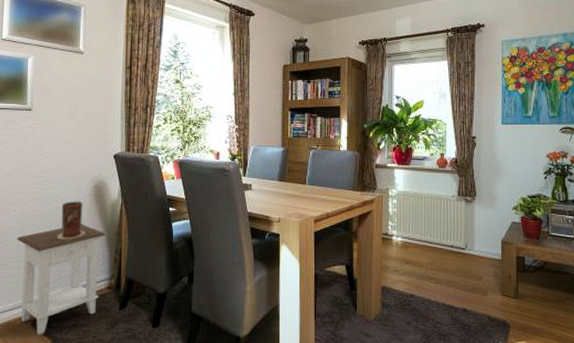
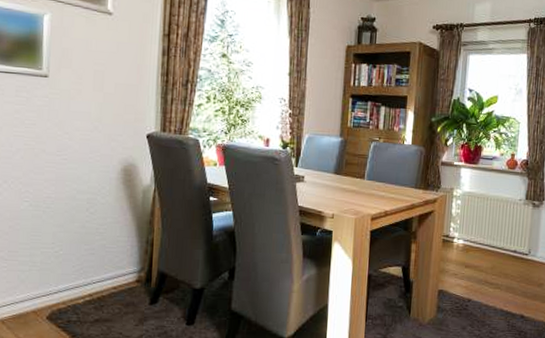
nightstand: present [17,224,107,335] -> none [30,210,136,330]
vase: present [57,201,85,240] -> none [77,184,111,227]

